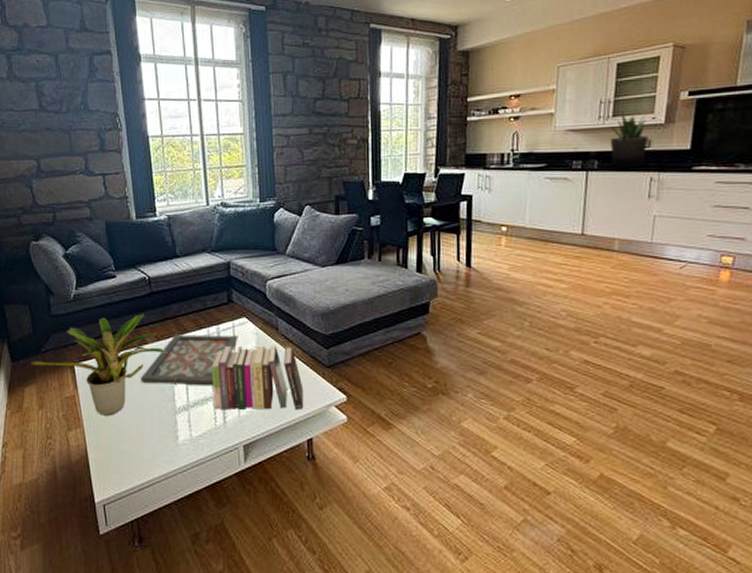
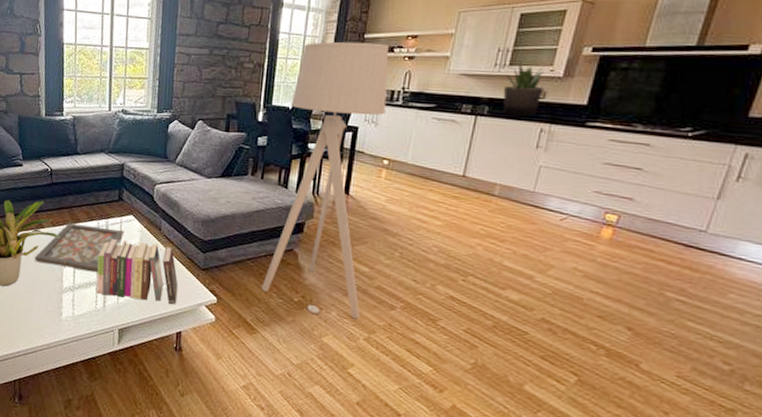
floor lamp: none [393,105,498,399] -> present [262,41,390,320]

